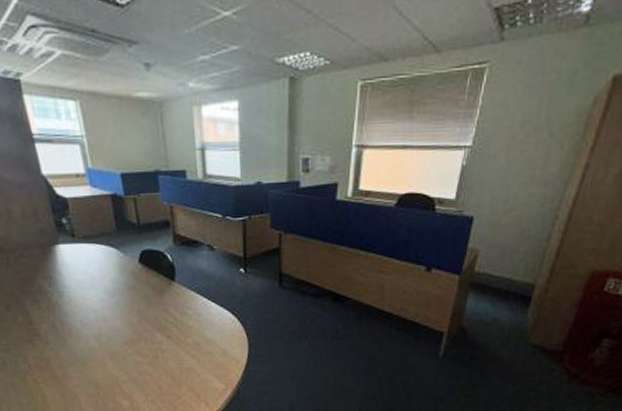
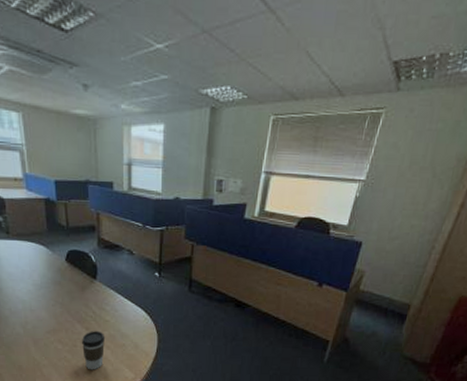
coffee cup: none [162,339,190,383] -> present [81,331,106,370]

